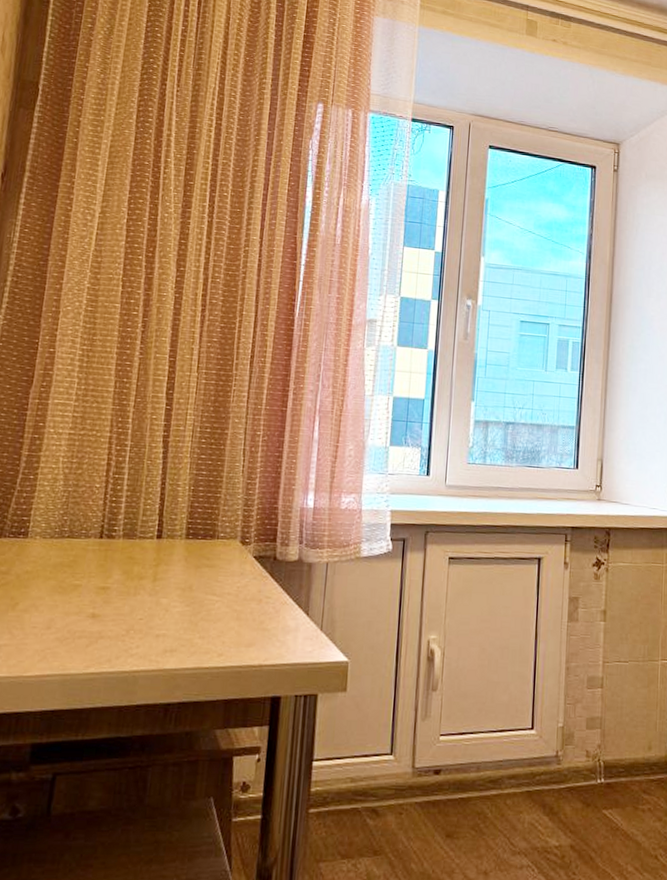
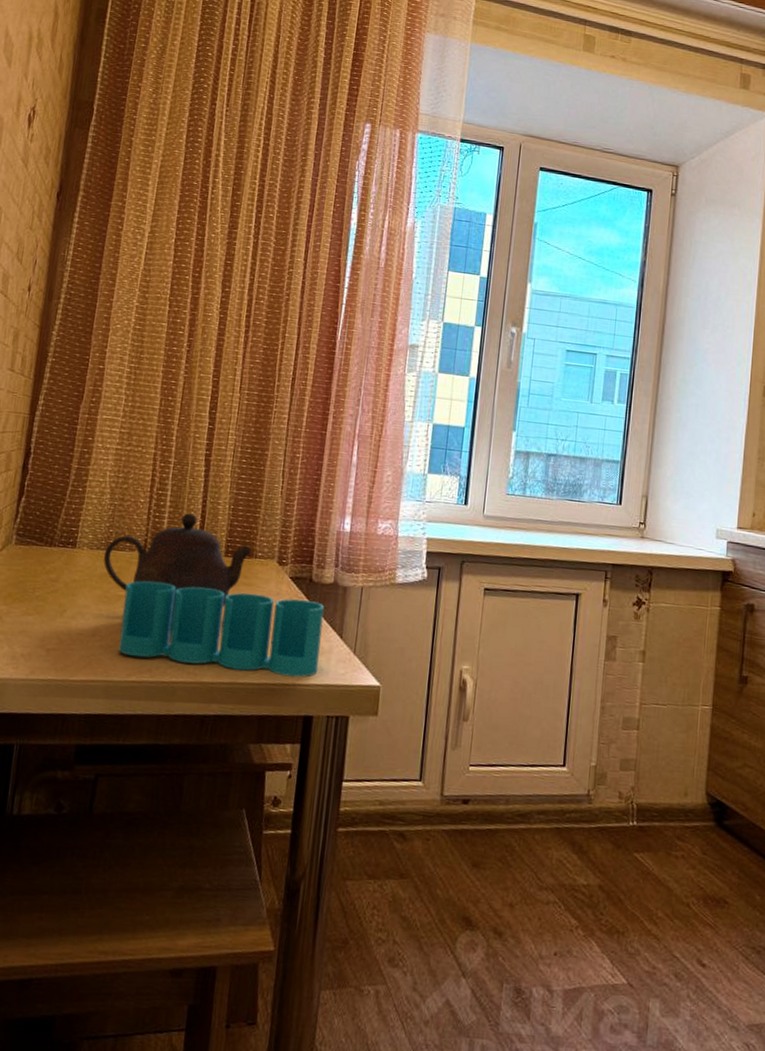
teapot: none [57,496,214,615] -> present [103,513,252,628]
pen holder: none [75,568,290,658] -> present [118,581,325,678]

